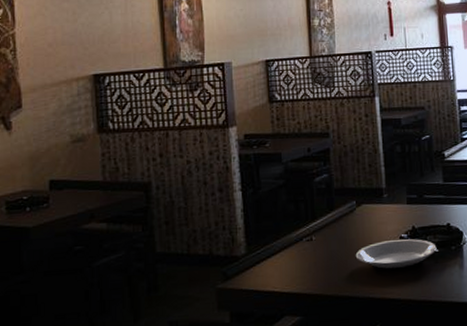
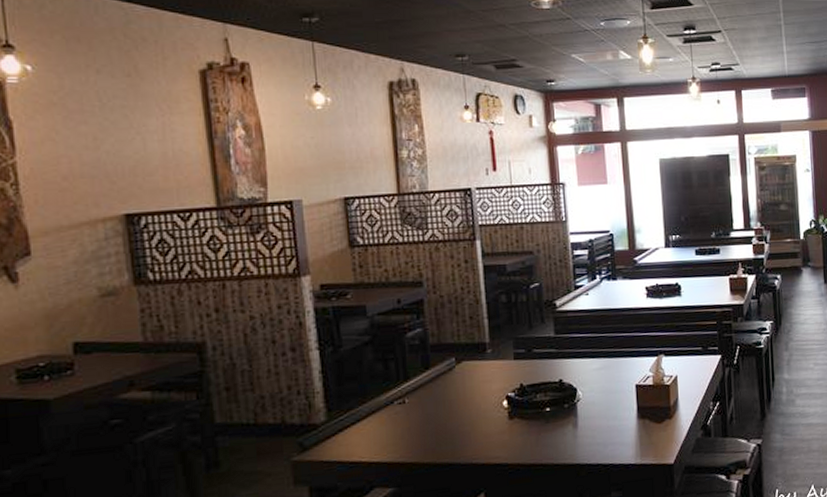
plate: present [356,239,437,272] -> none [457,397,548,435]

